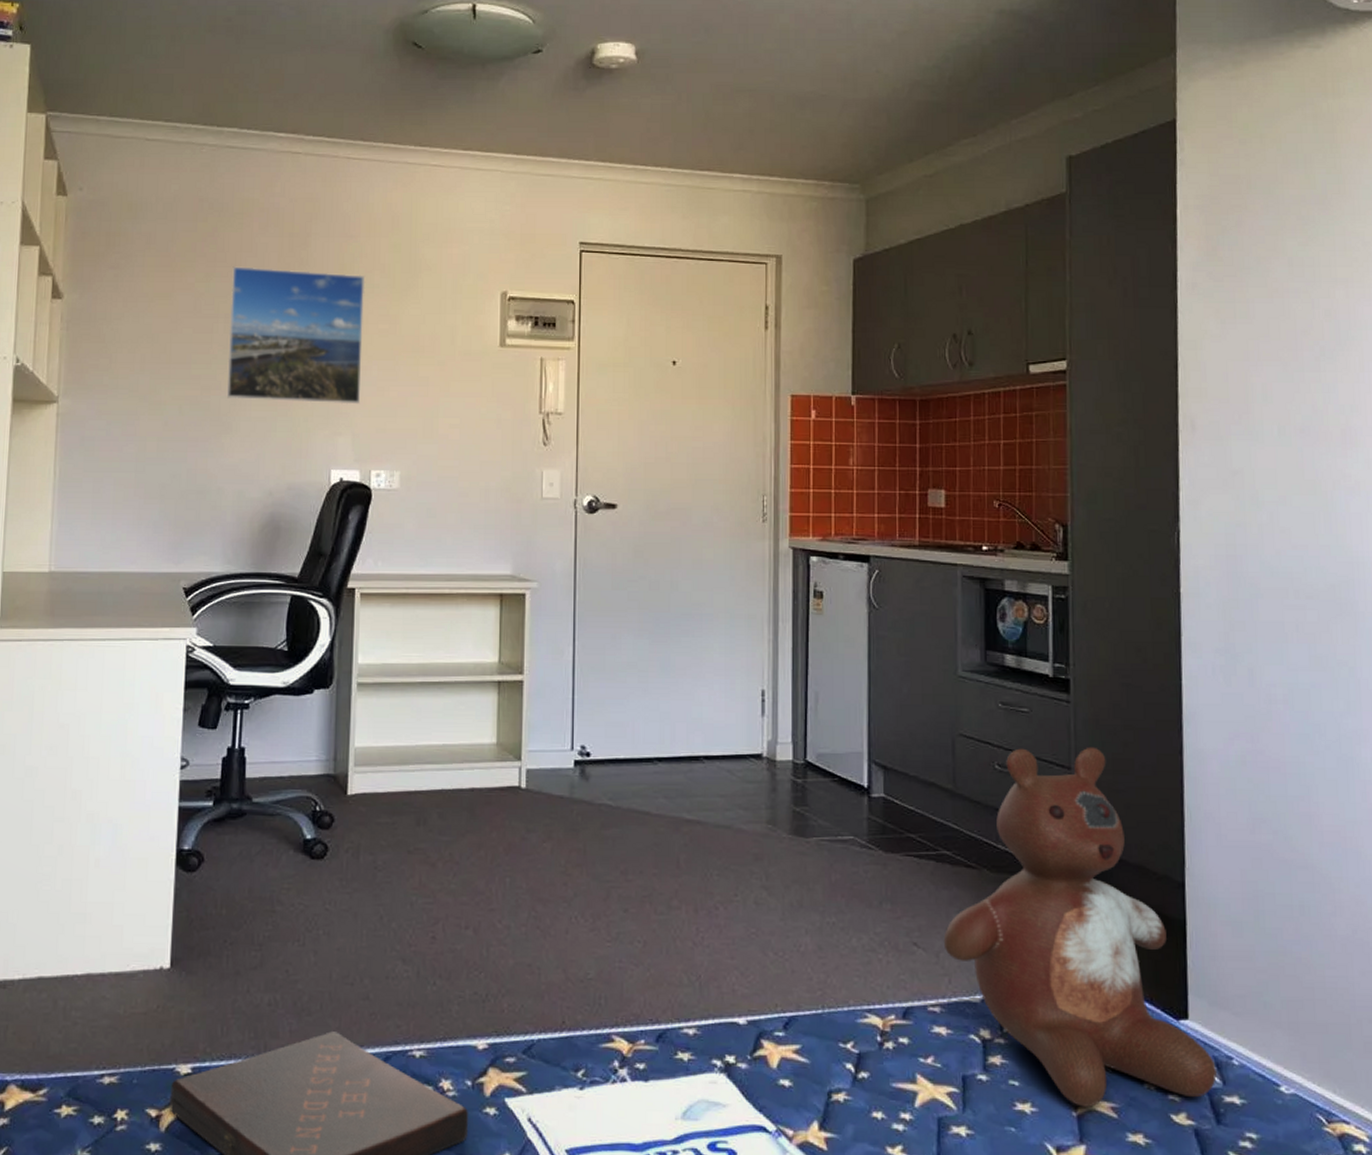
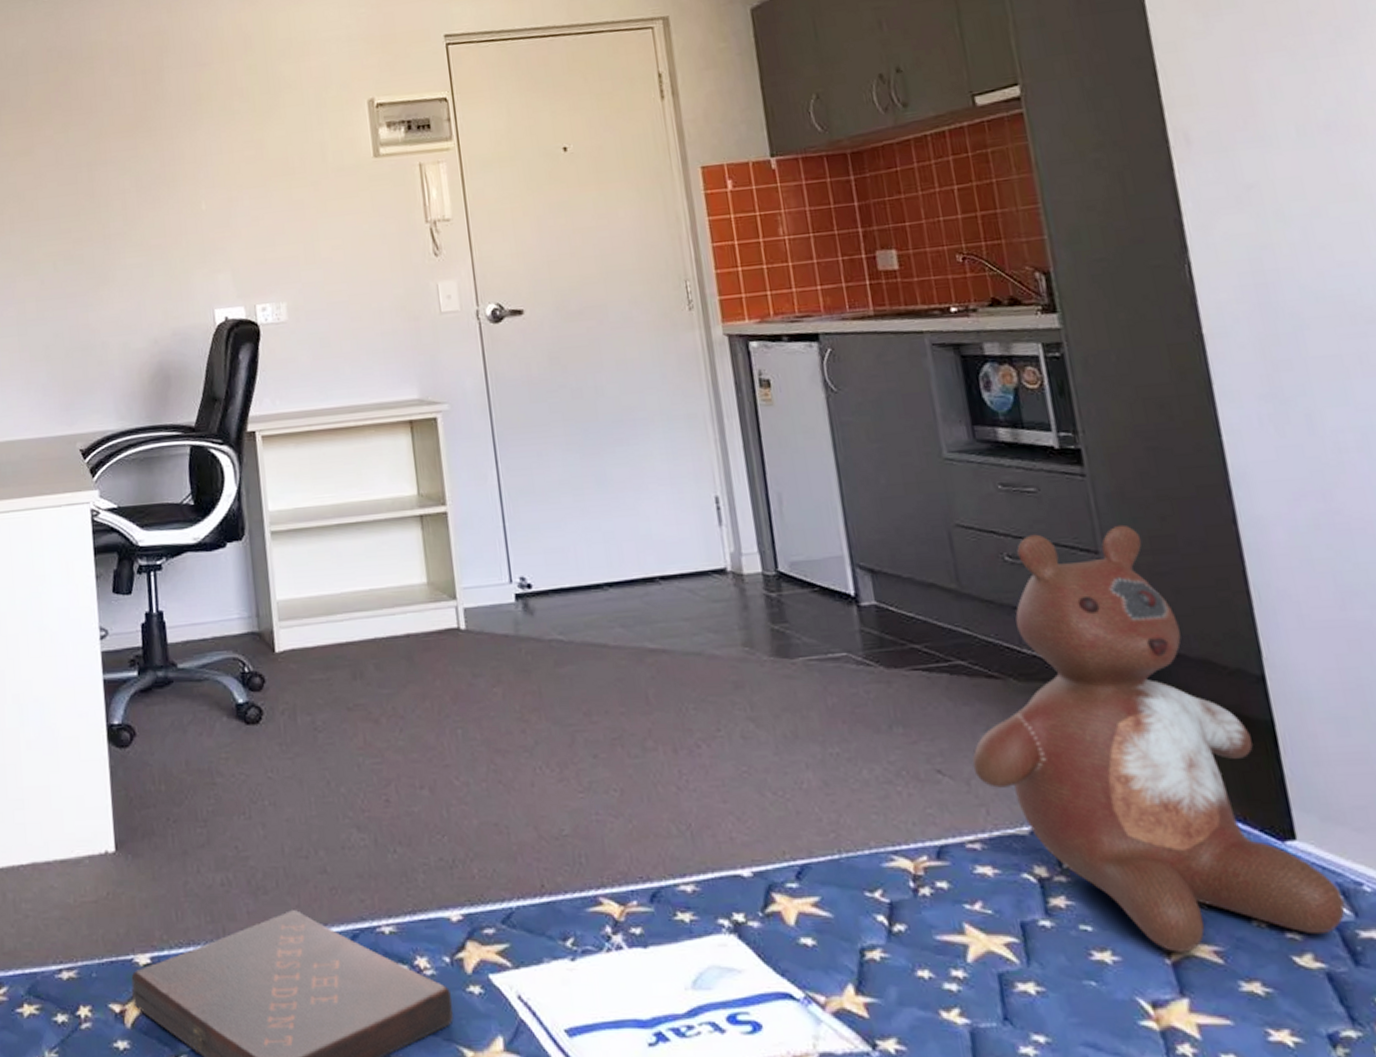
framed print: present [227,266,366,404] -> none [89,102,235,248]

